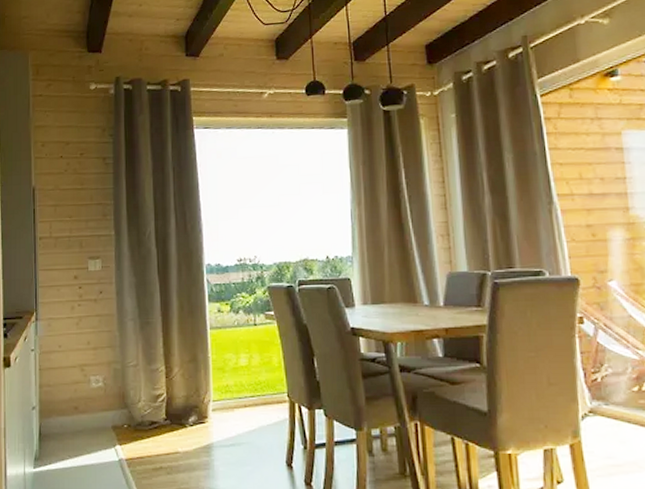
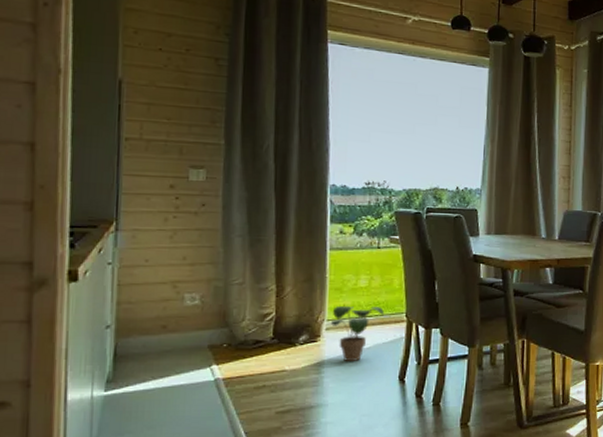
potted plant: none [216,385,266,445] -> present [331,305,384,362]

